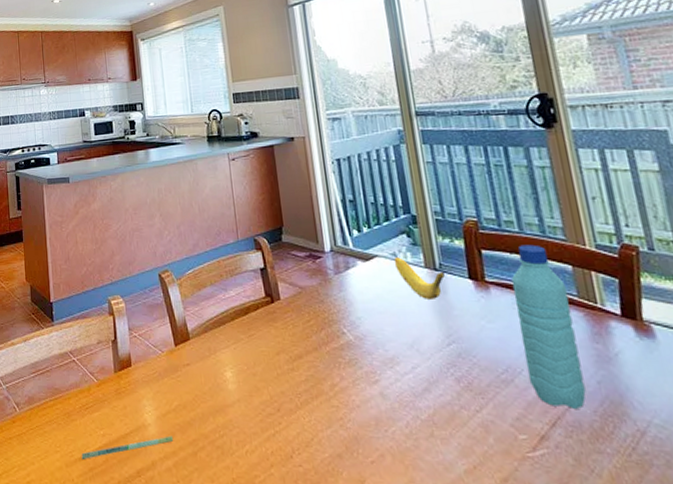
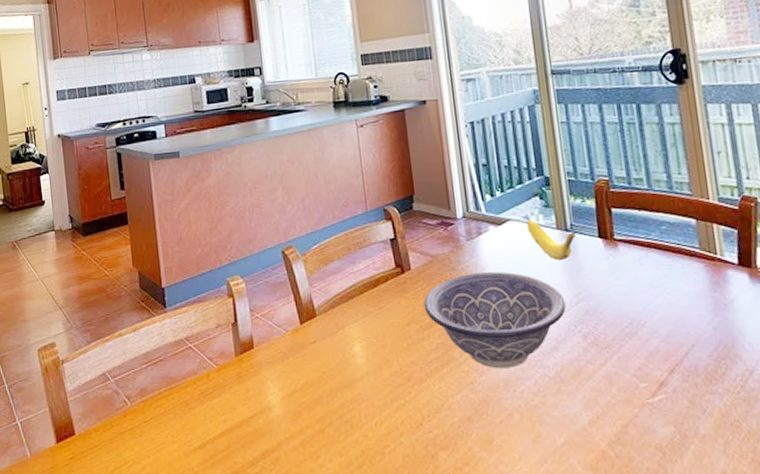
pen: present [81,435,174,459] -> none [201,415,301,447]
decorative bowl: none [293,307,437,407] -> present [423,271,566,369]
water bottle: present [511,244,586,409] -> none [638,200,703,355]

